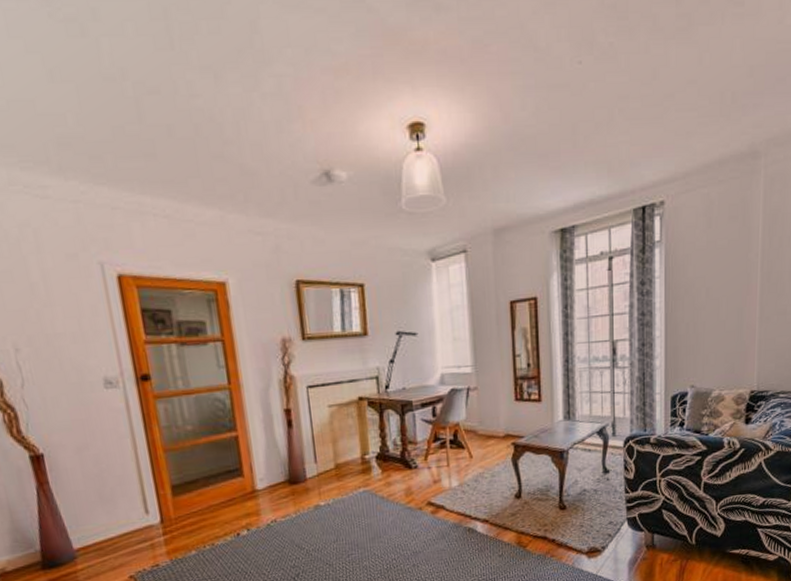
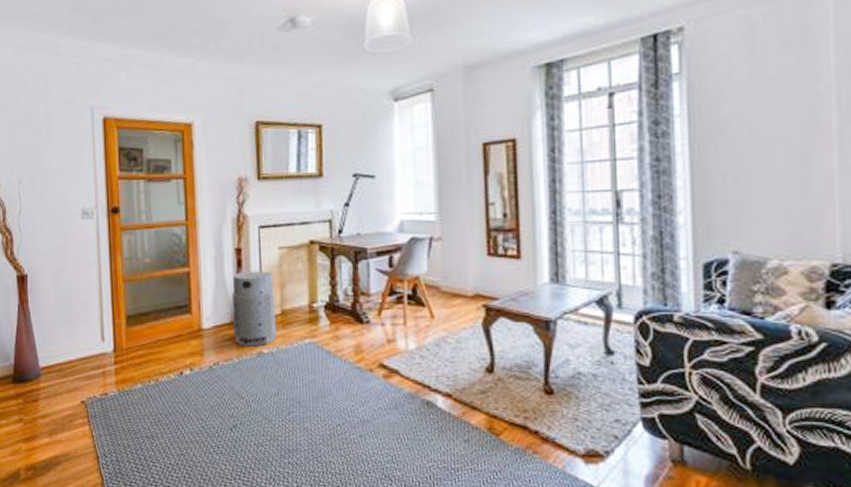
air purifier: none [284,428,332,502] -> present [232,271,276,347]

